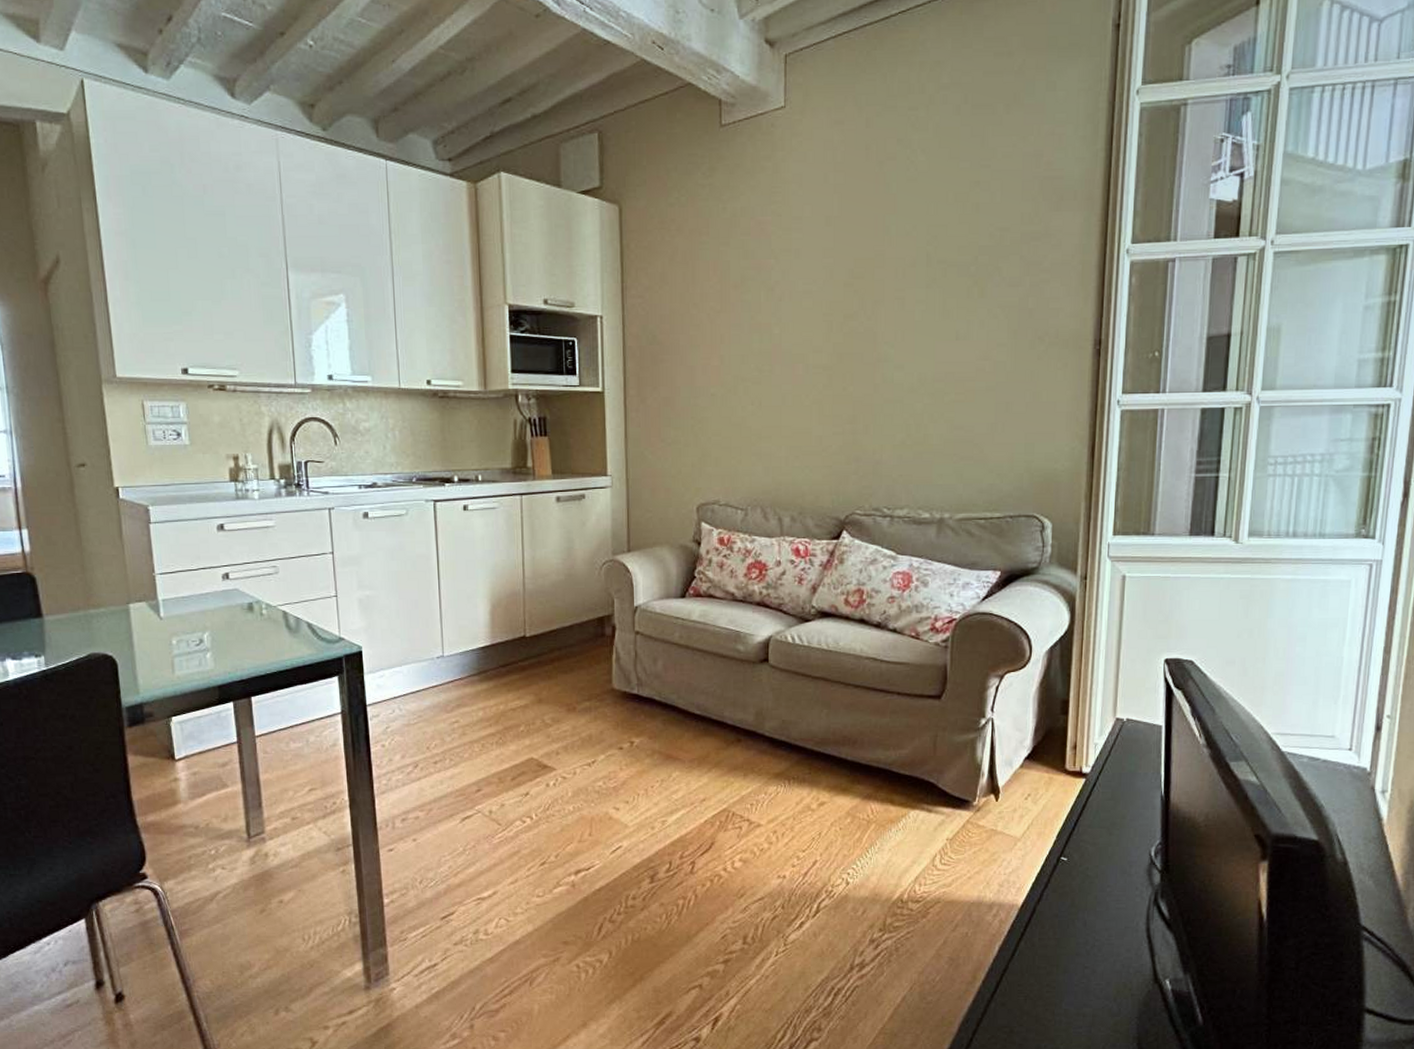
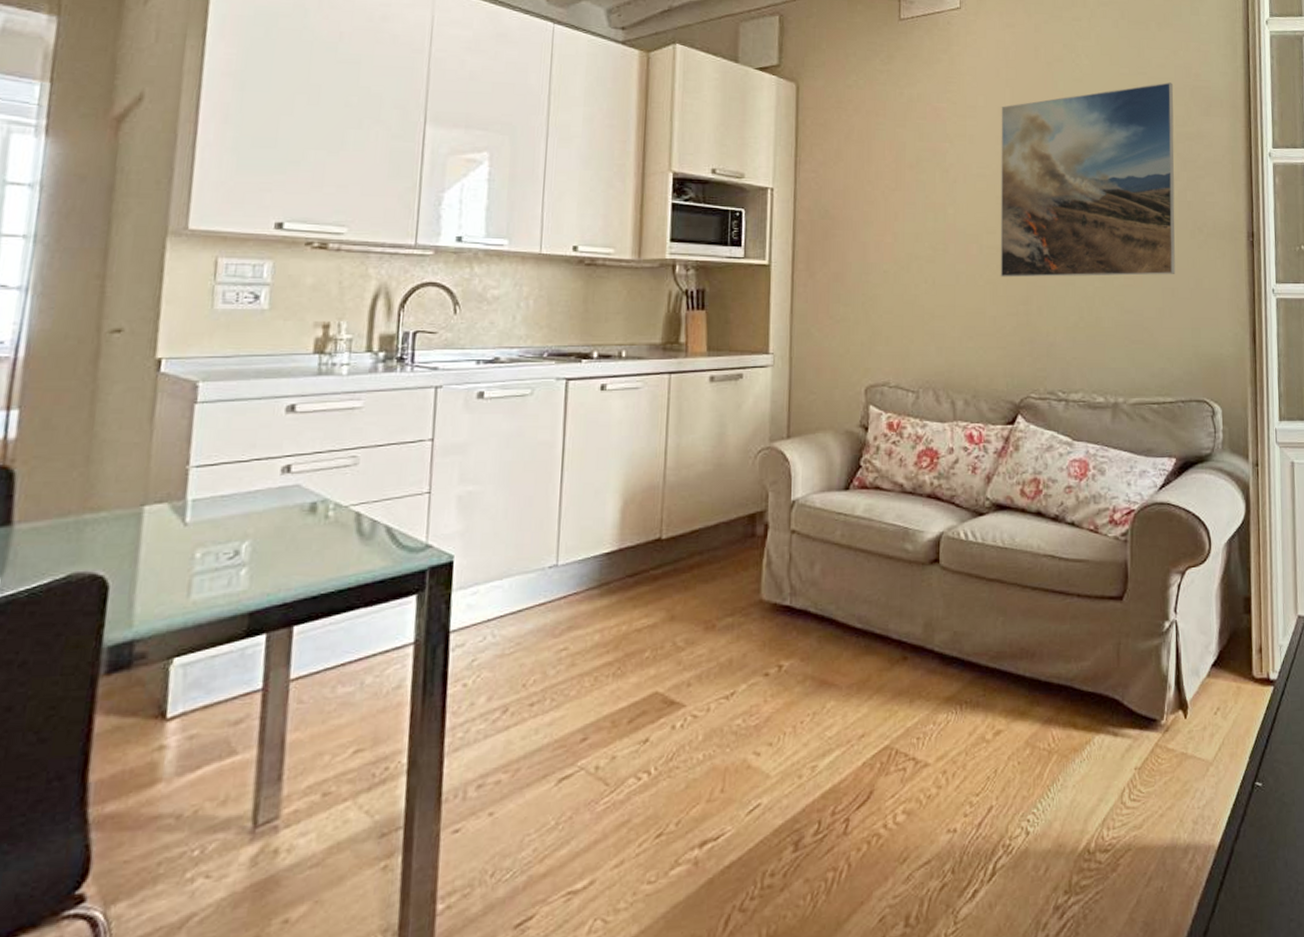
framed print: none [826,175,1021,397] -> present [1000,82,1176,278]

